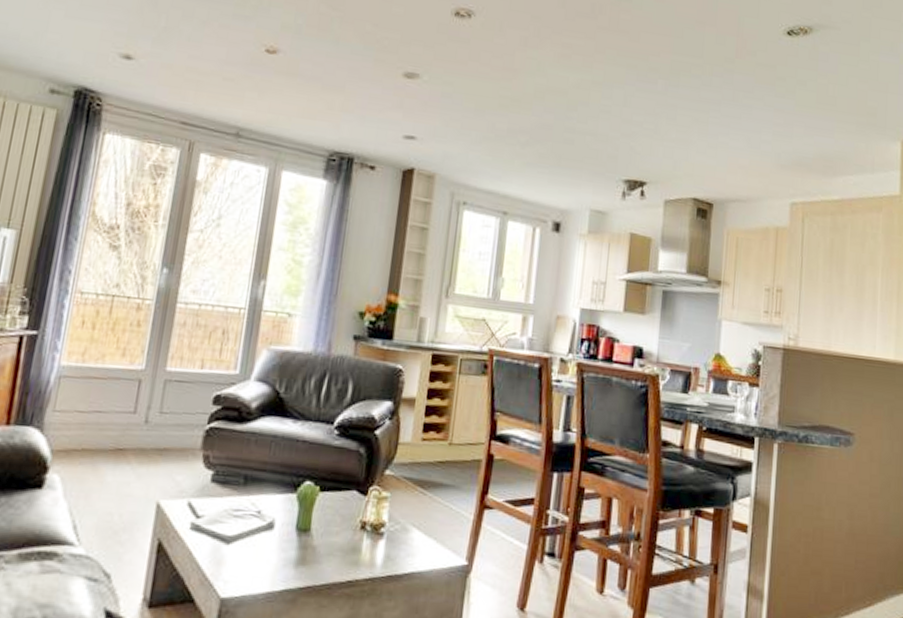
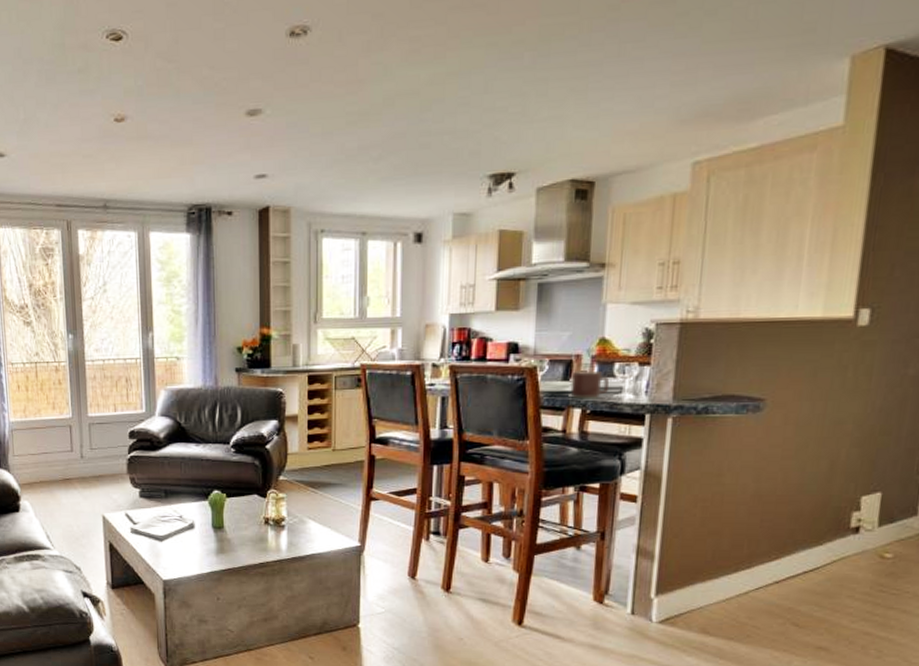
mug: none [689,384,724,416] -> present [570,370,610,399]

